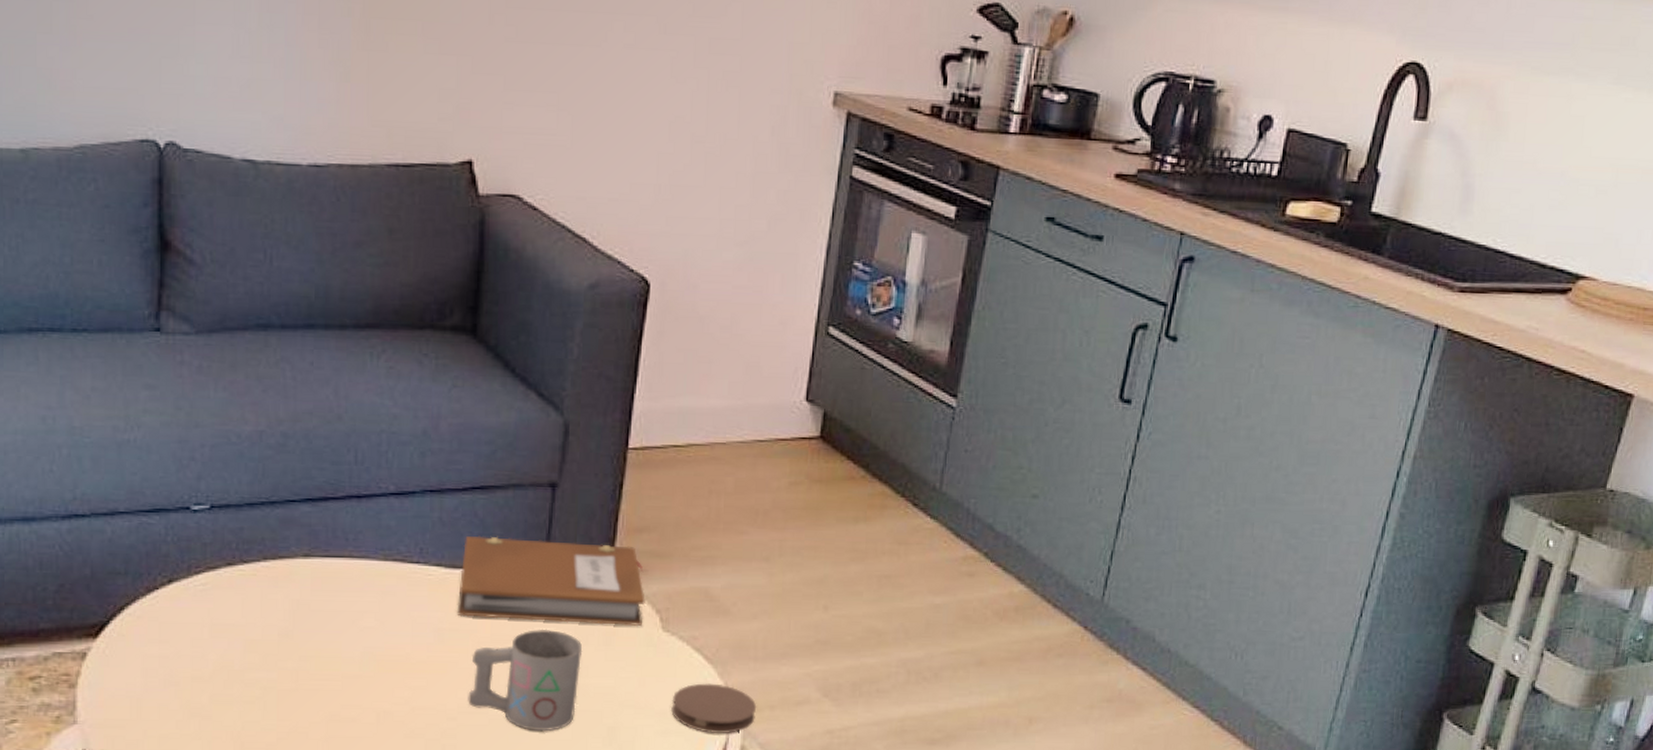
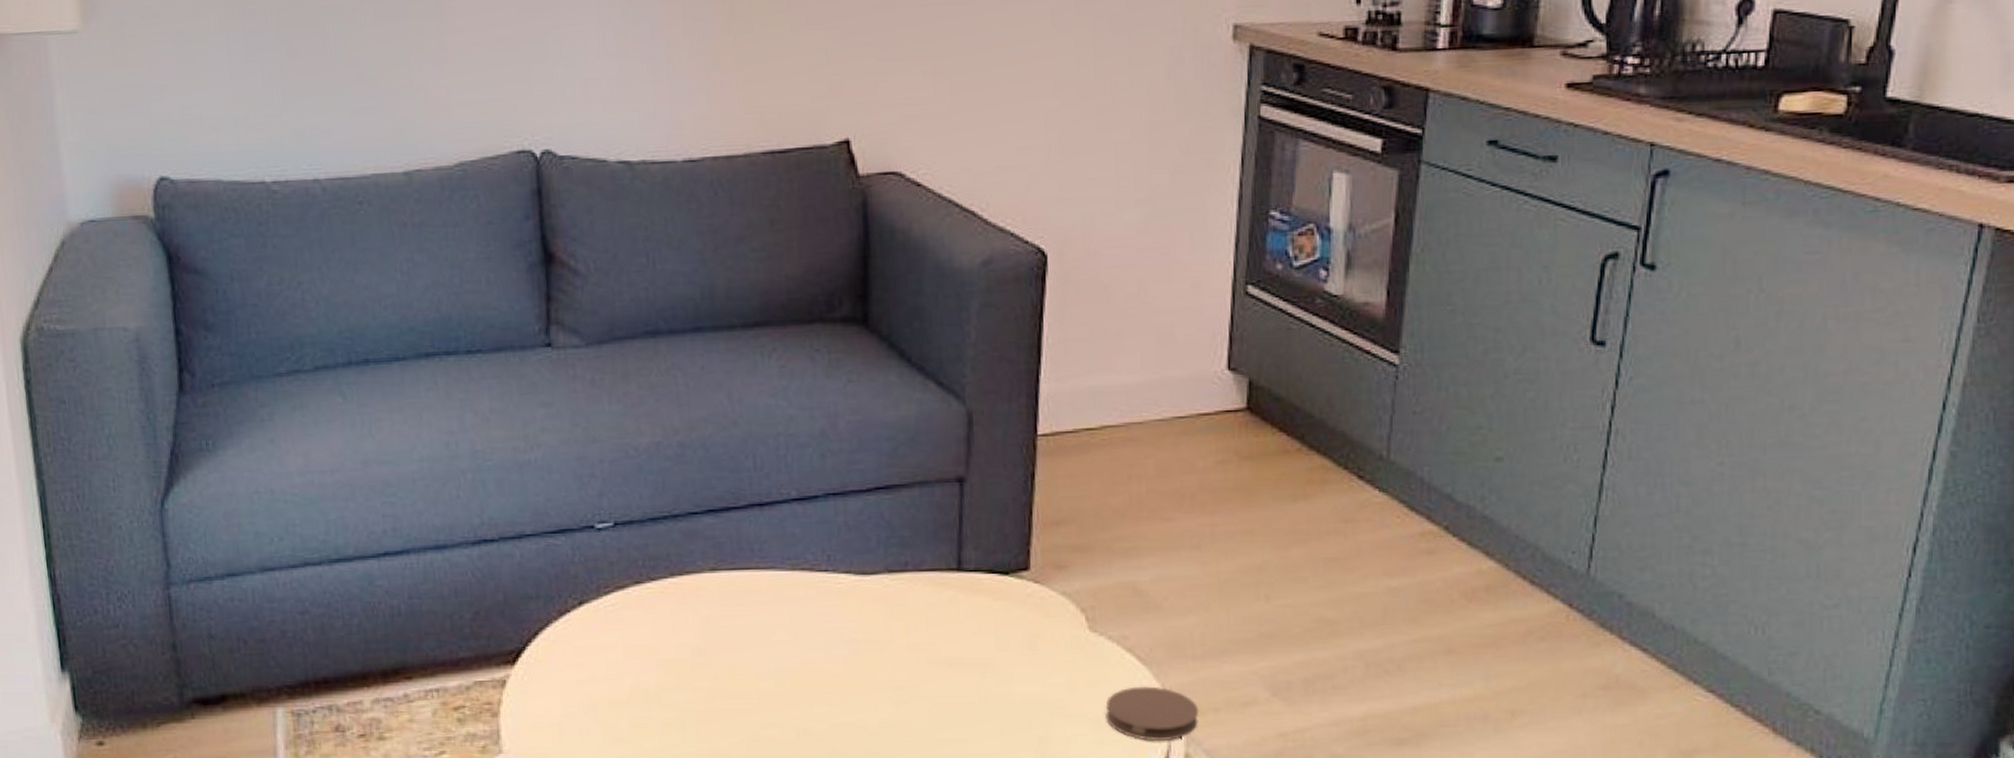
notebook: present [457,535,645,627] -> none [870,538,1069,628]
mug: present [468,628,583,731] -> none [889,635,1006,744]

